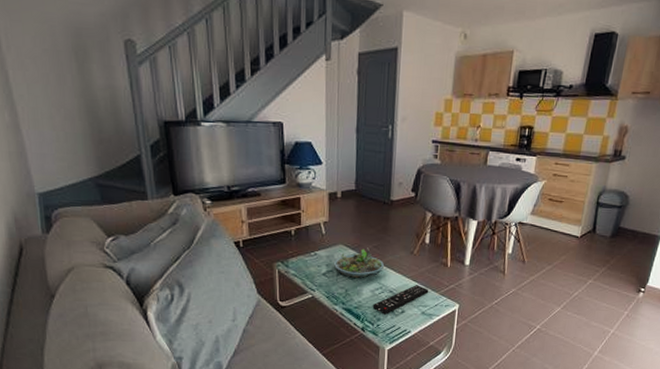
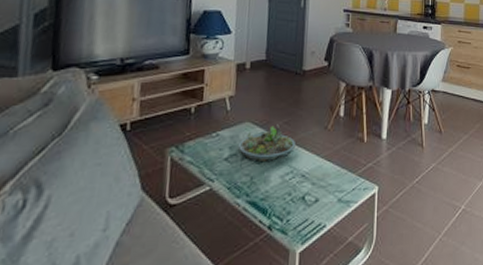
remote control: present [372,285,429,315] -> none [281,166,345,206]

